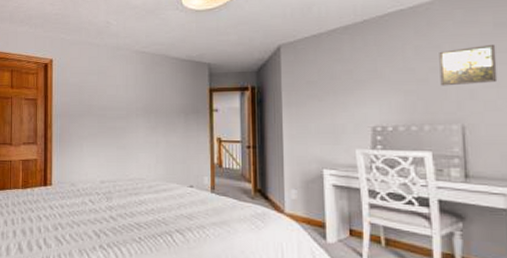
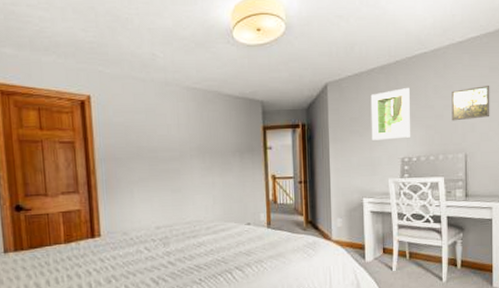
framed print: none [332,49,384,106] -> present [370,88,410,140]

